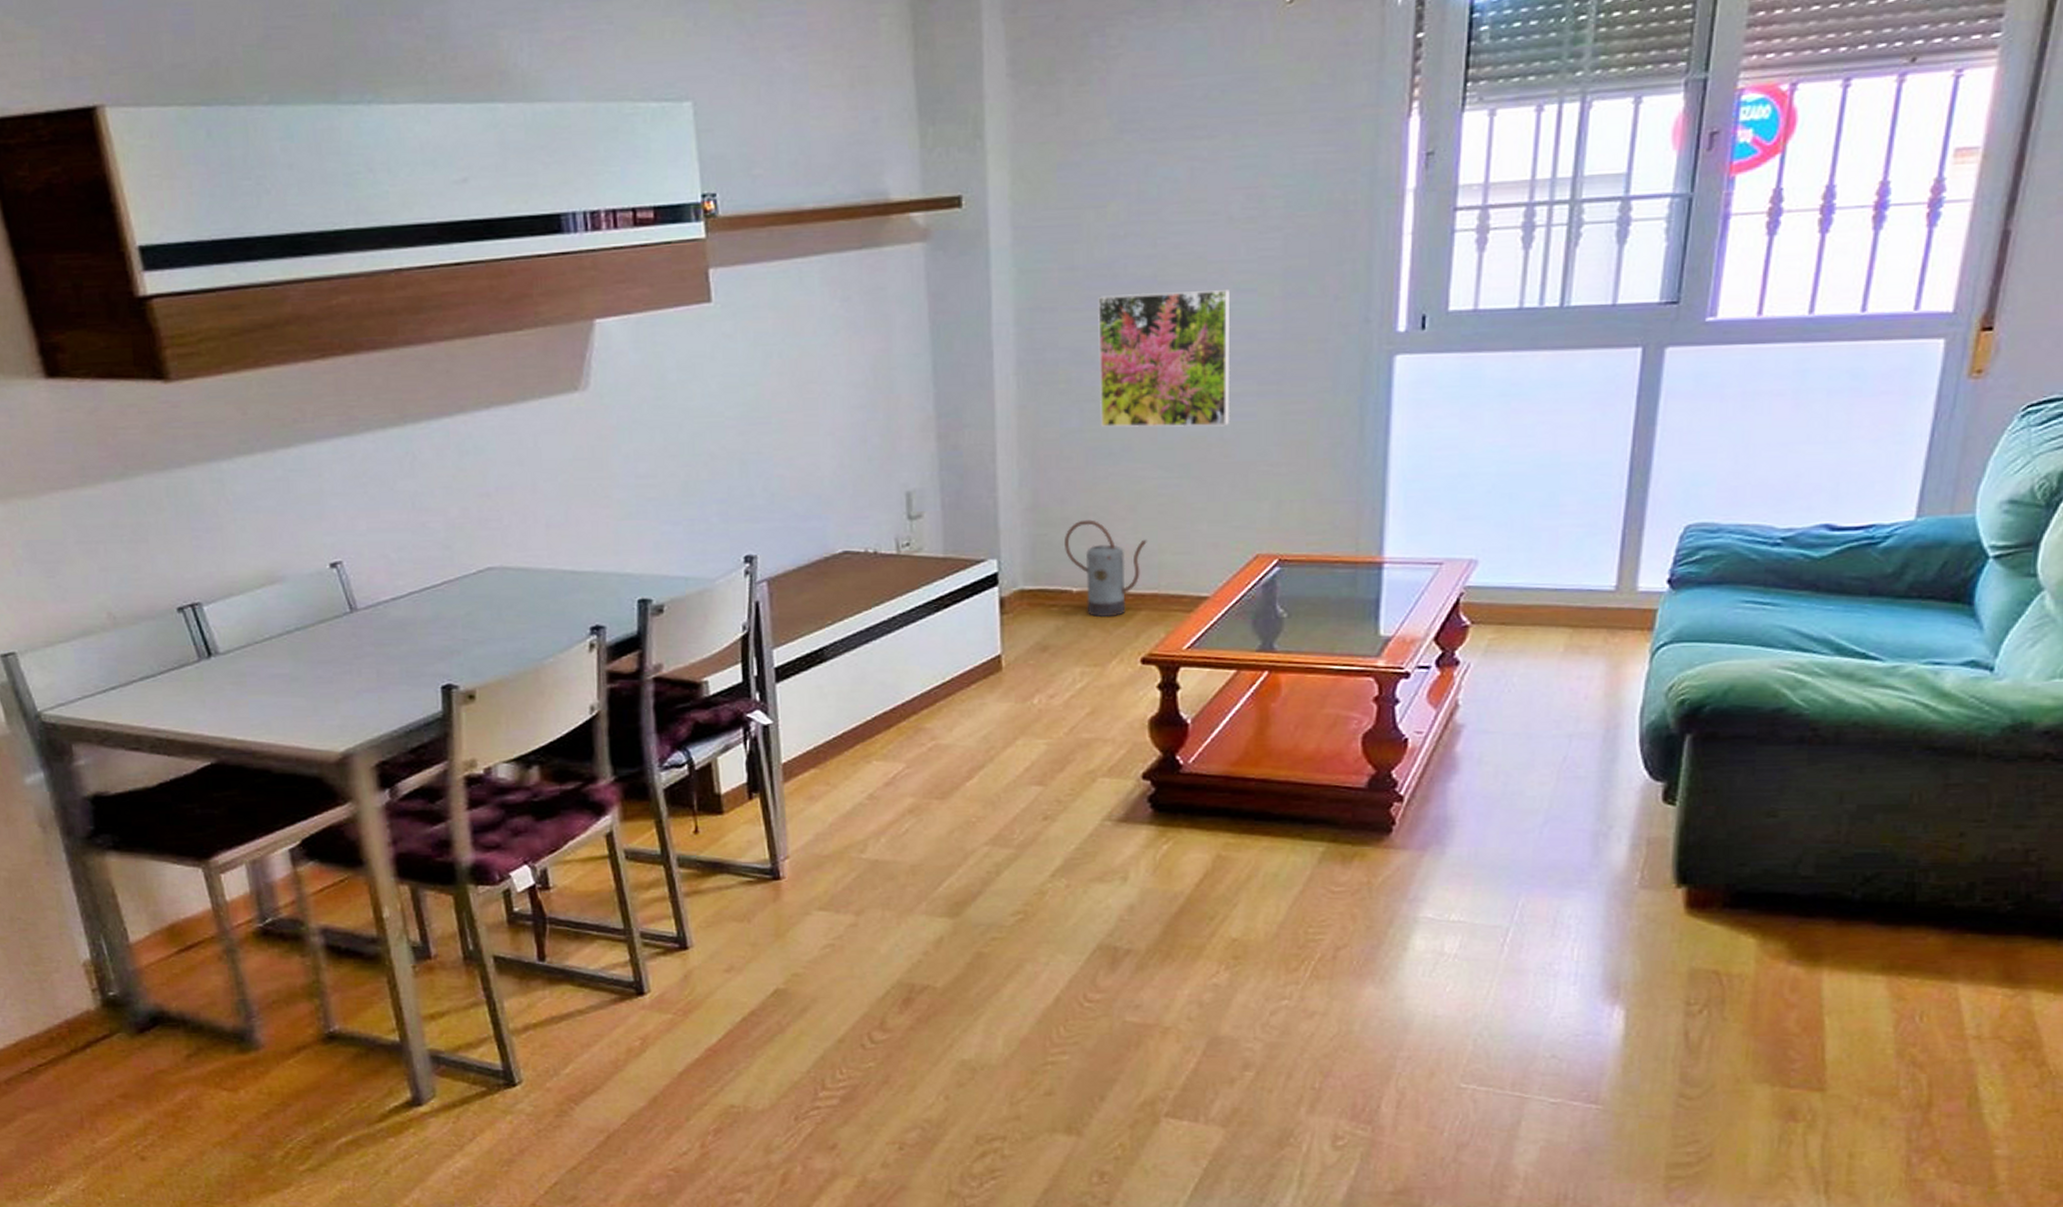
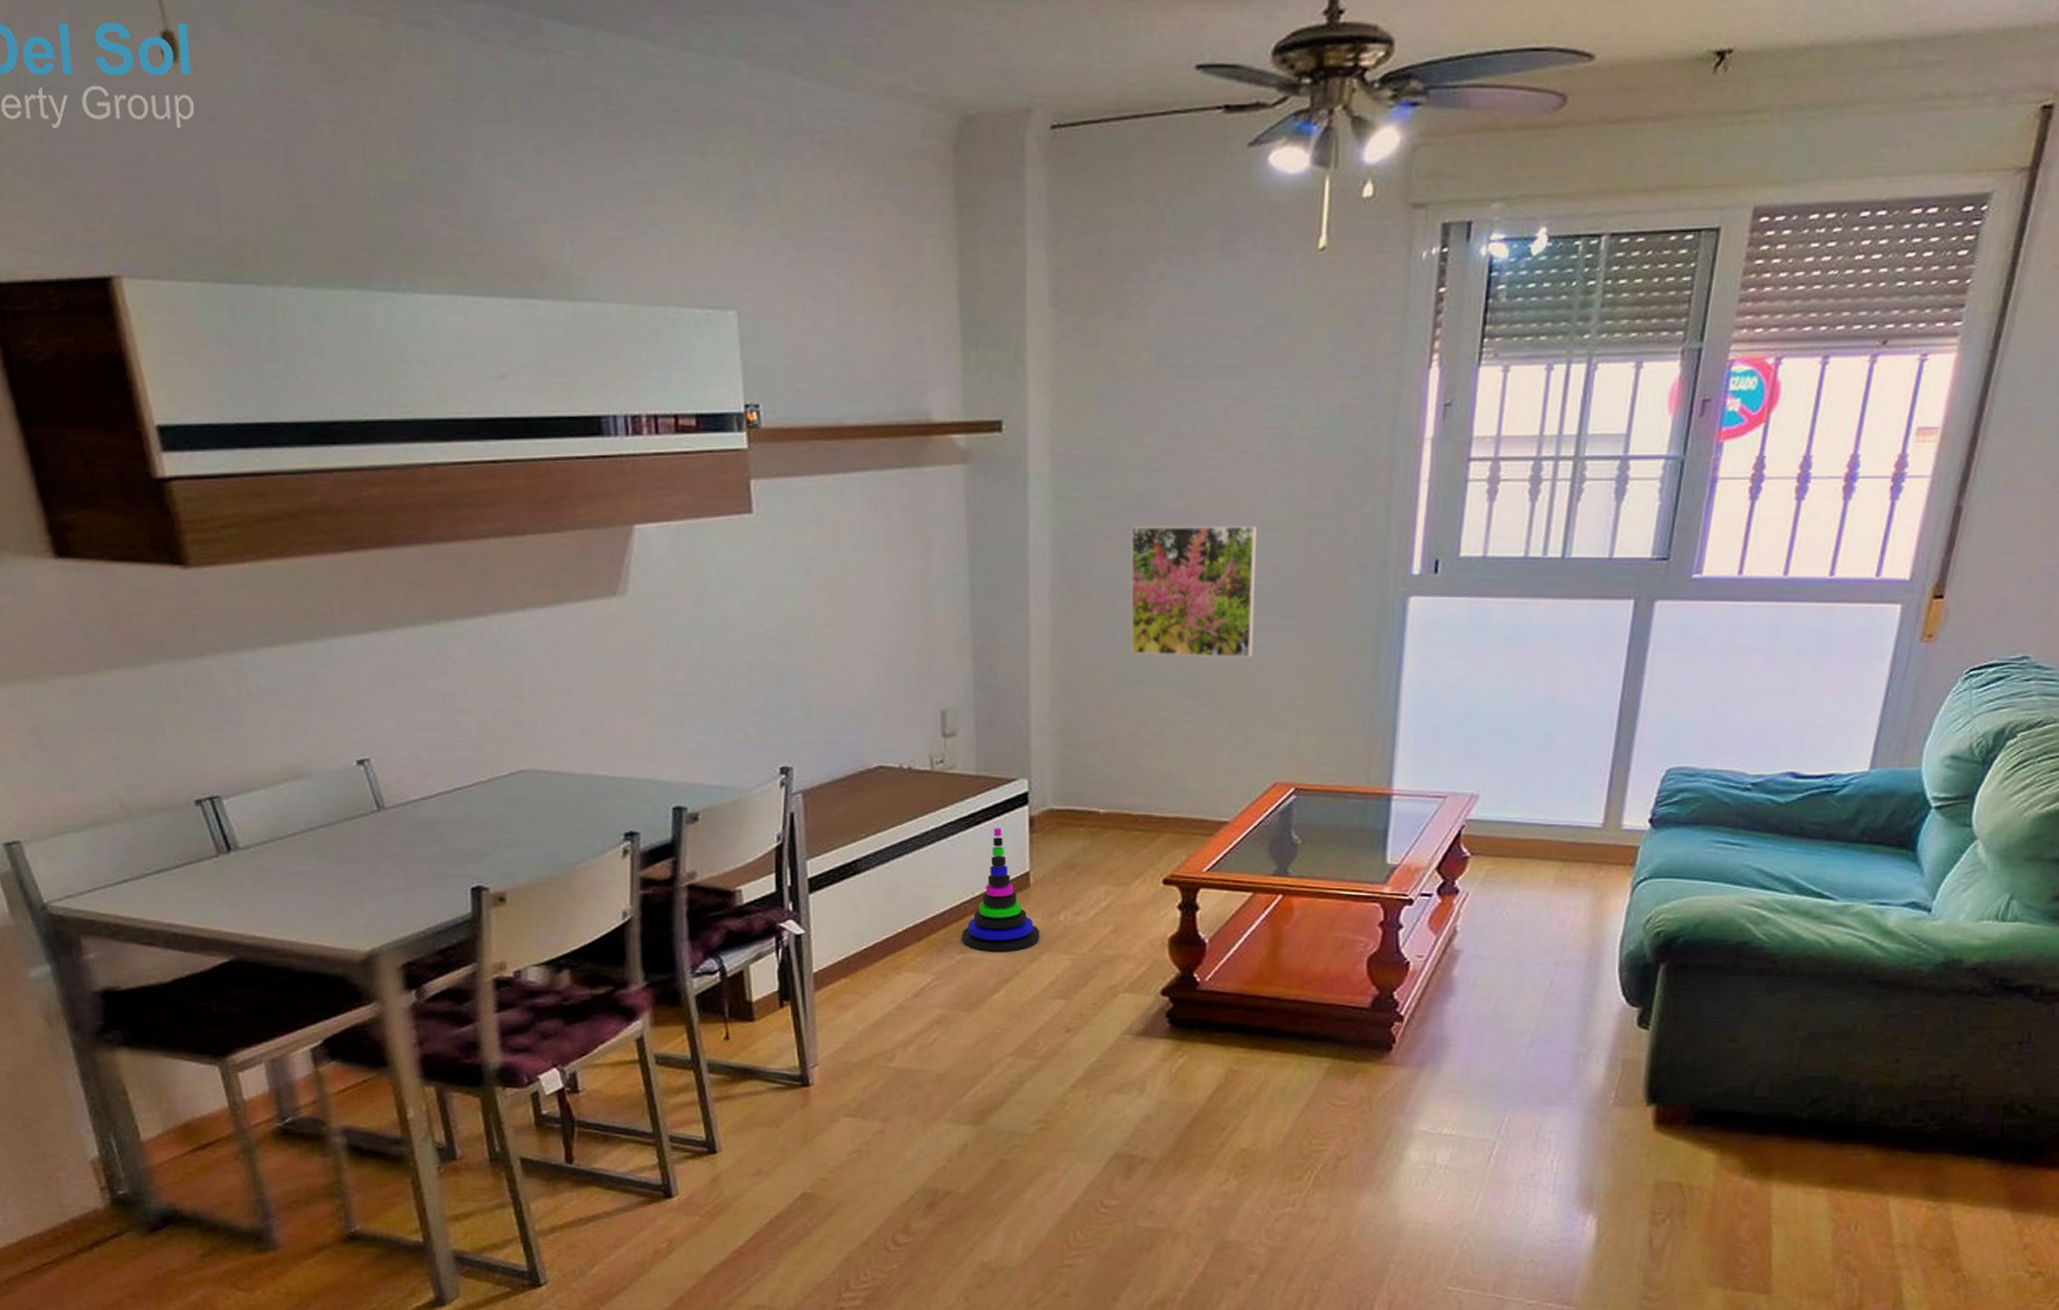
stacking toy: none [933,610,1014,738] -> present [962,828,1040,952]
watering can: present [1065,519,1147,618] -> none [1093,743,1172,839]

